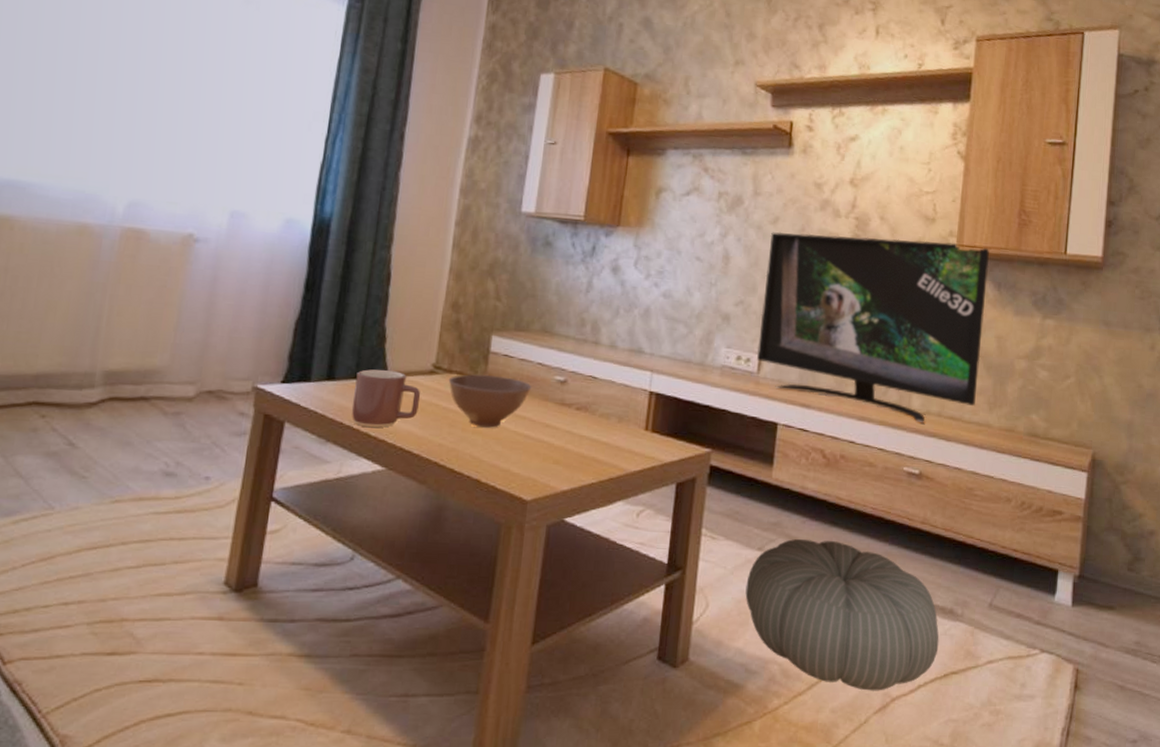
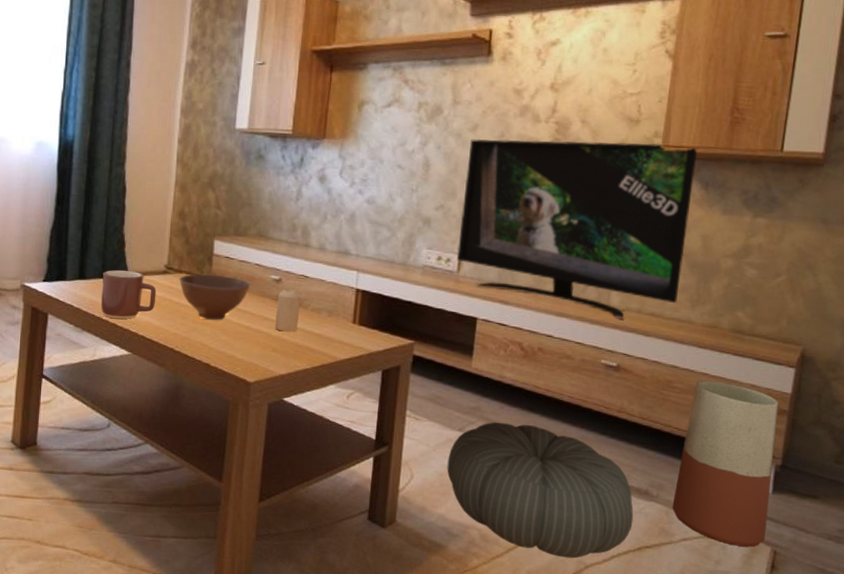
candle: none [558,391,588,441] -> present [275,288,301,332]
vase: none [977,487,1074,666] -> present [672,380,779,547]

